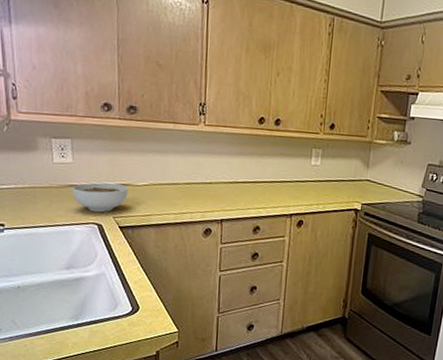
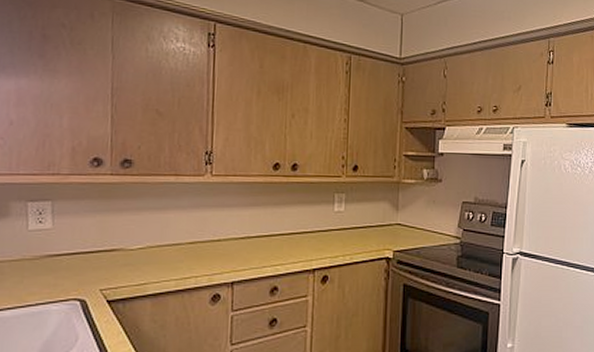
bowl: present [72,182,128,213] -> none [49,248,120,286]

